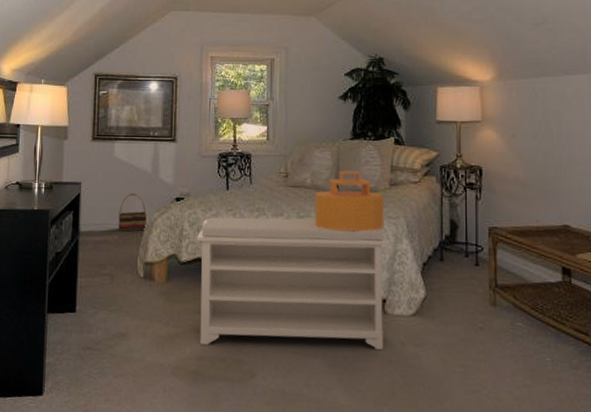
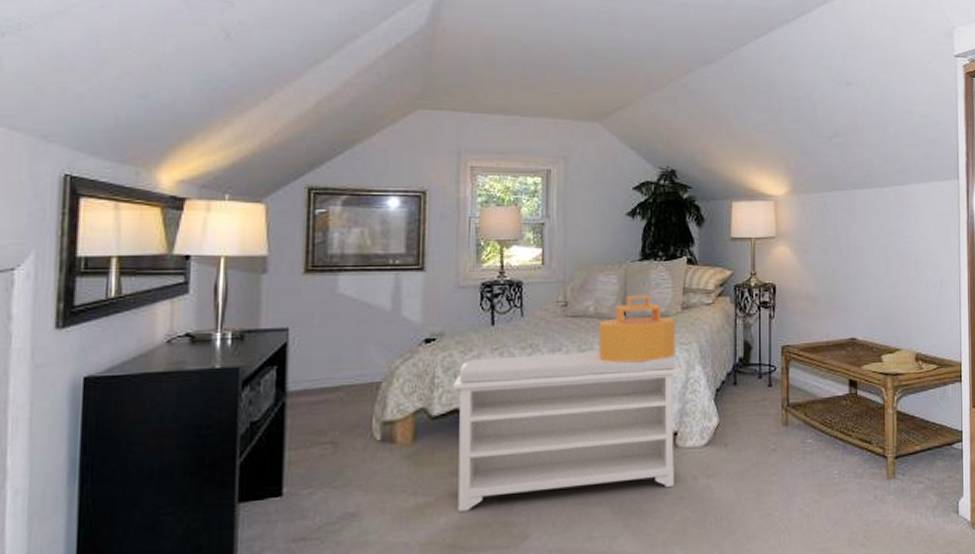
basket: present [118,193,147,232] -> none [344,337,385,386]

